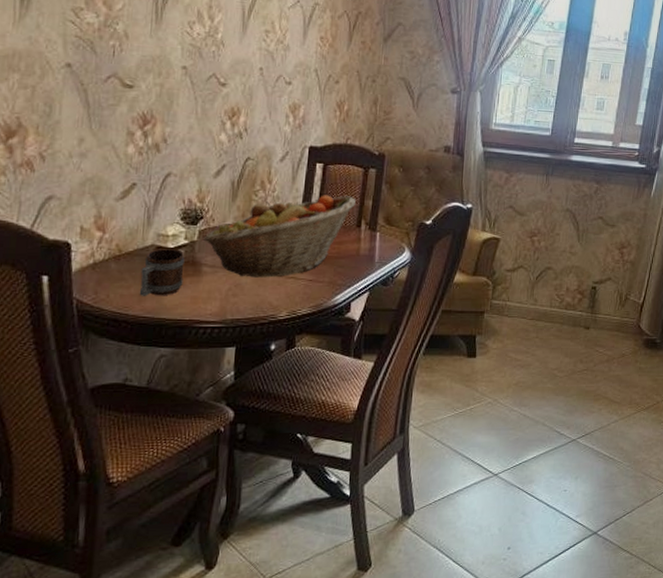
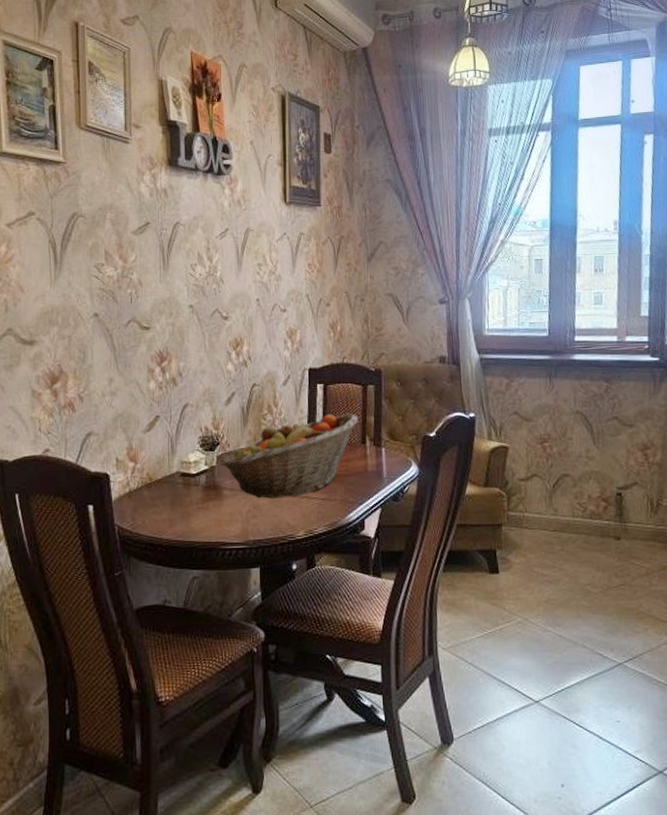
mug: present [140,247,185,296] -> none [170,474,207,521]

